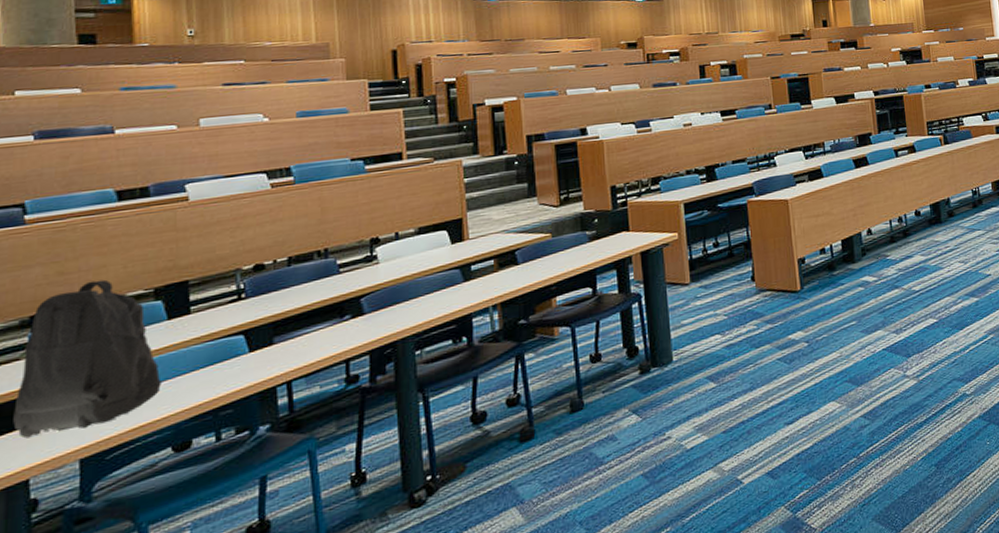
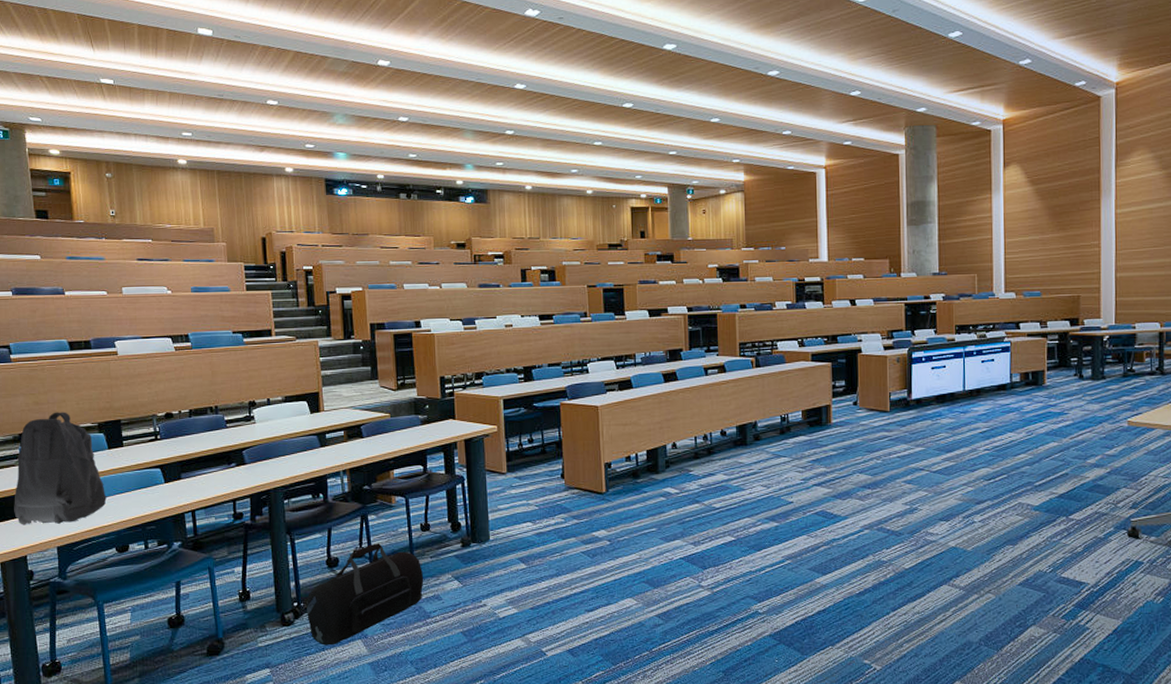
duffel bag: none [444,385,595,523] -> present [307,543,424,646]

